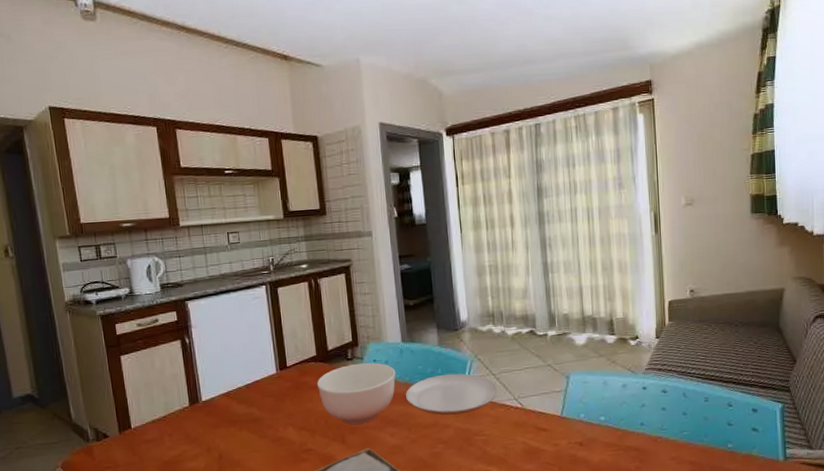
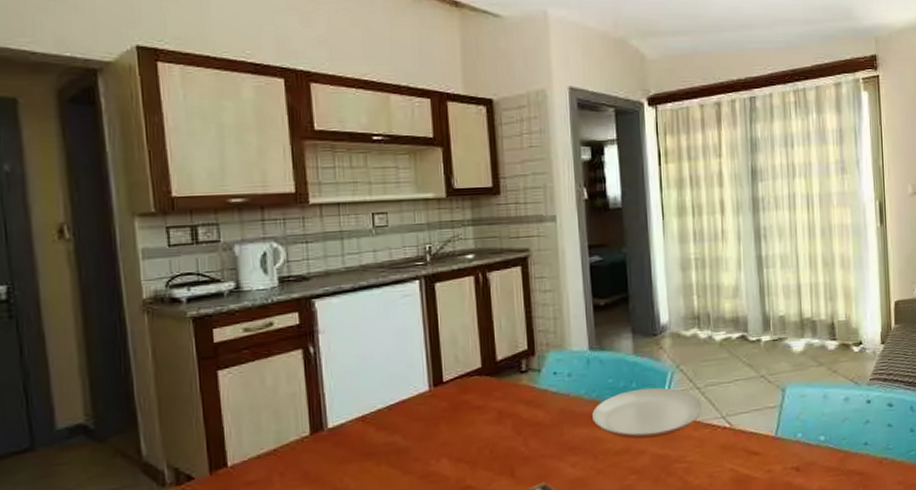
bowl: present [316,362,396,425] -> none [480,375,581,454]

